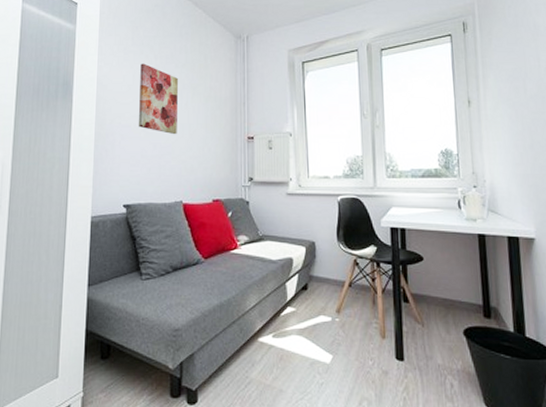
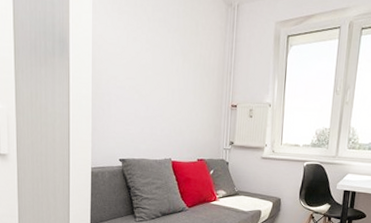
wall art: present [139,63,178,135] -> none [133,25,170,99]

